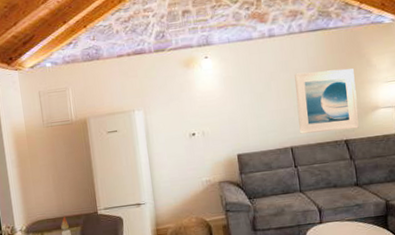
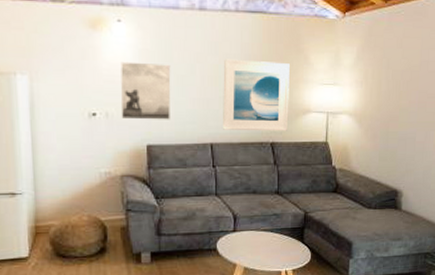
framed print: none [210,85,254,135] -> present [120,61,171,120]

